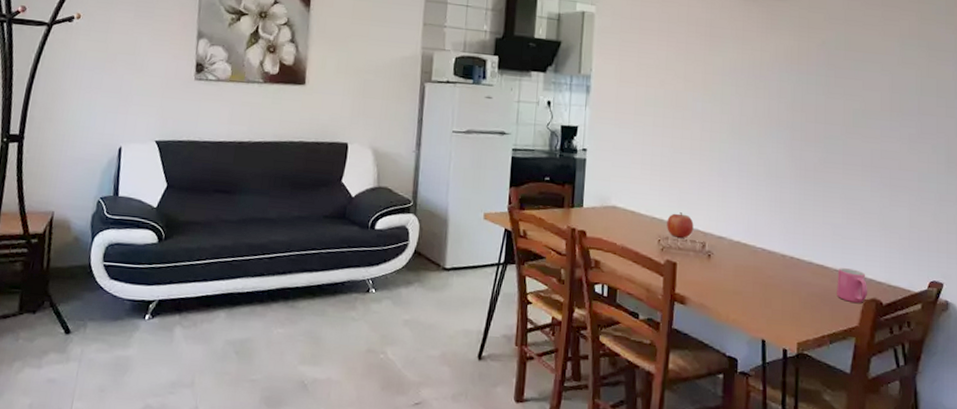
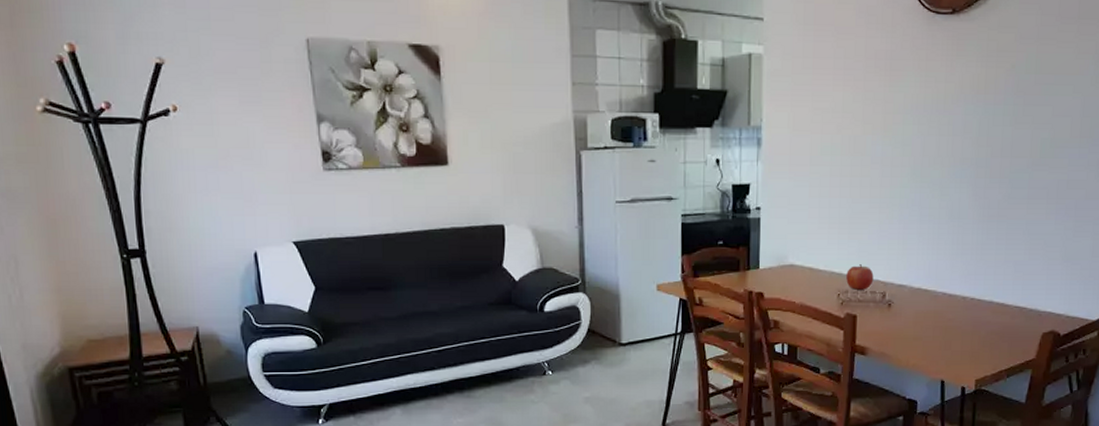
mug: present [837,268,868,304] -> none [1015,304,1047,337]

